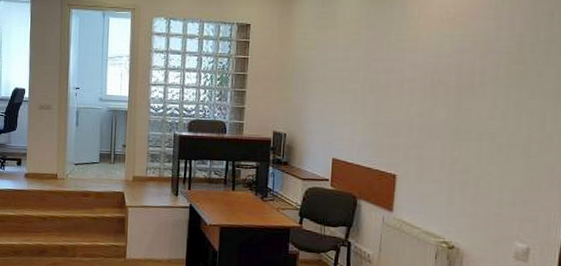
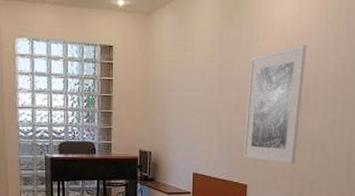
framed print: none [392,22,473,155] -> present [243,45,307,164]

